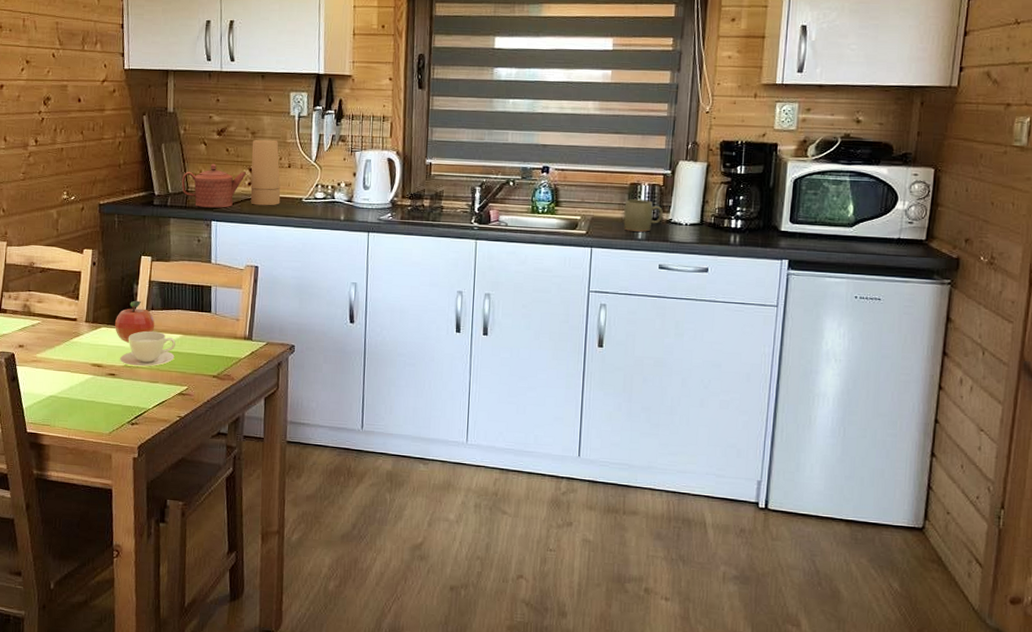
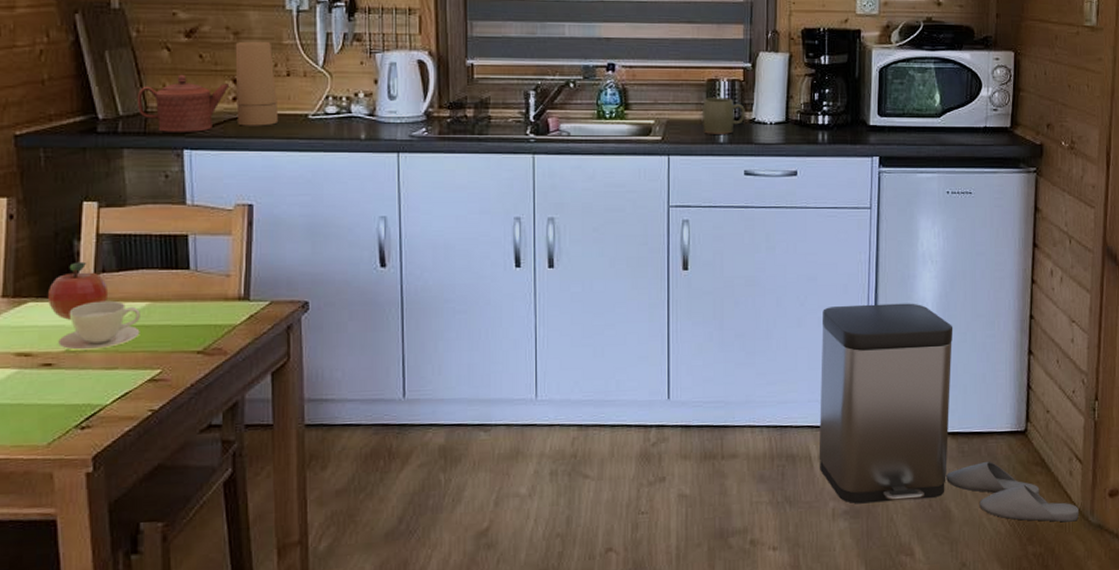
pedal bin: none [713,392,854,577] -> present [818,303,953,504]
slippers: none [837,551,977,622] -> present [946,461,1080,523]

